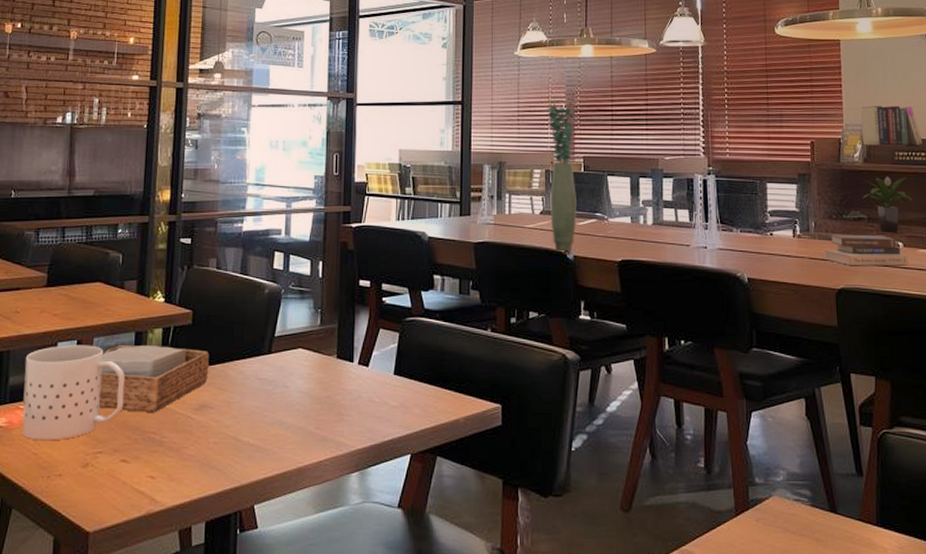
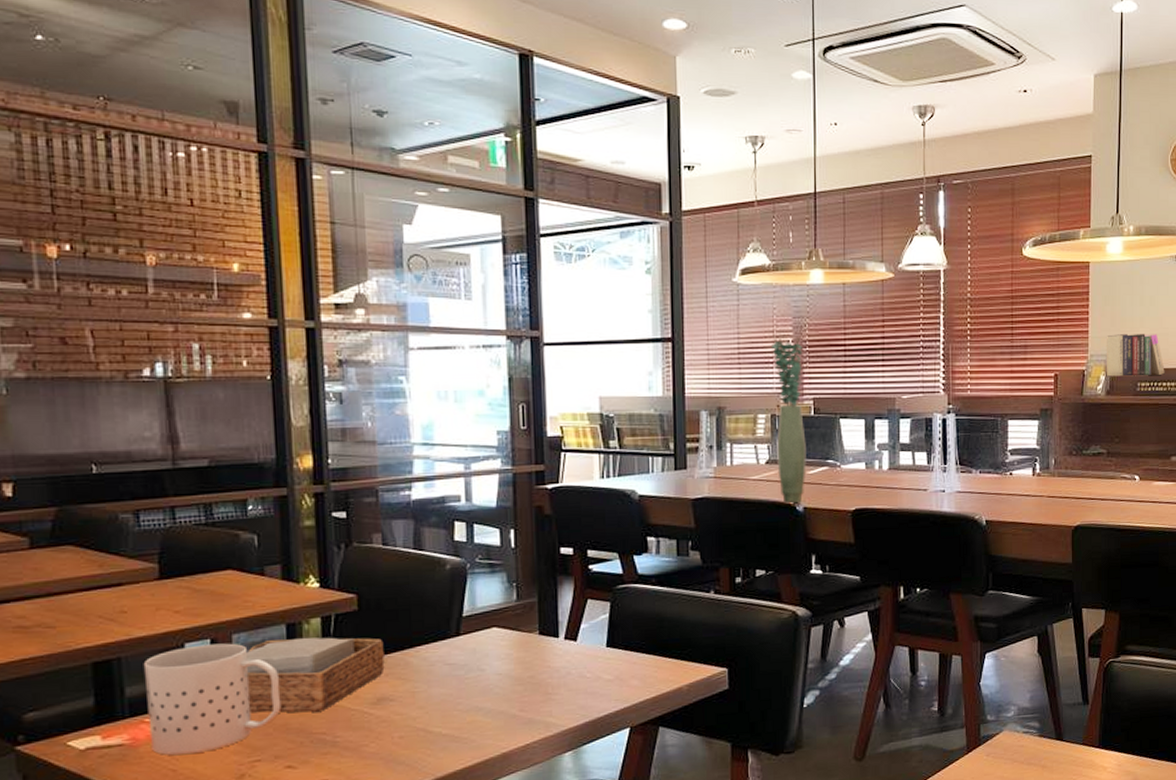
books: present [823,234,909,266] -> none [1062,469,1143,502]
potted plant: present [862,176,913,232] -> none [1102,408,1152,466]

